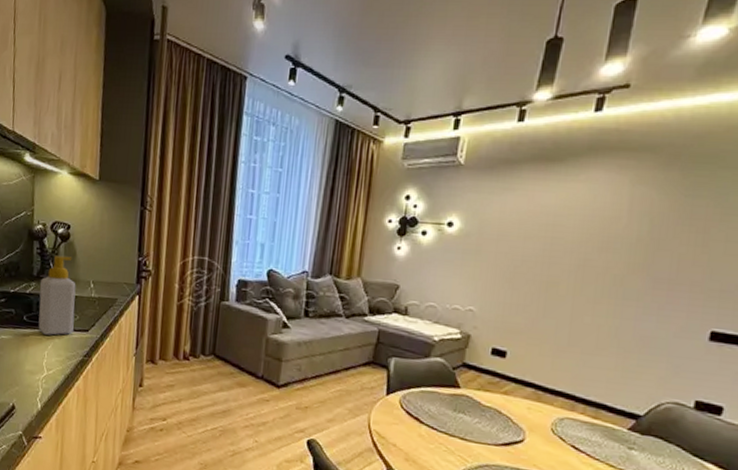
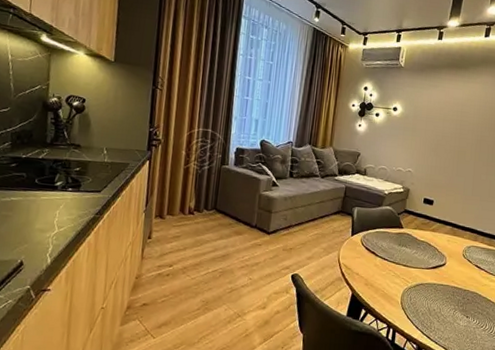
soap bottle: present [38,255,76,336] -> none [50,125,90,196]

